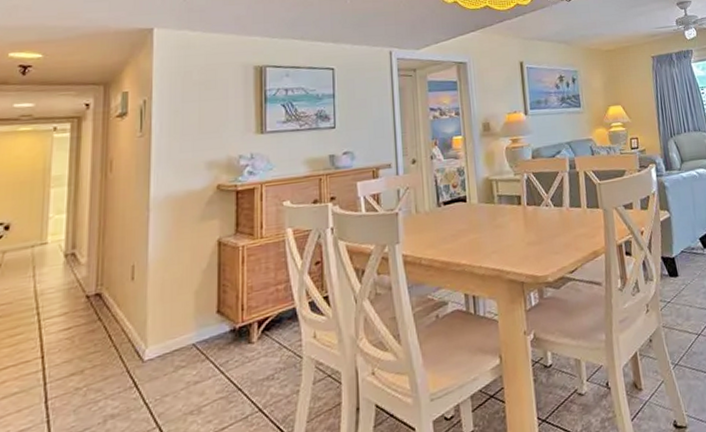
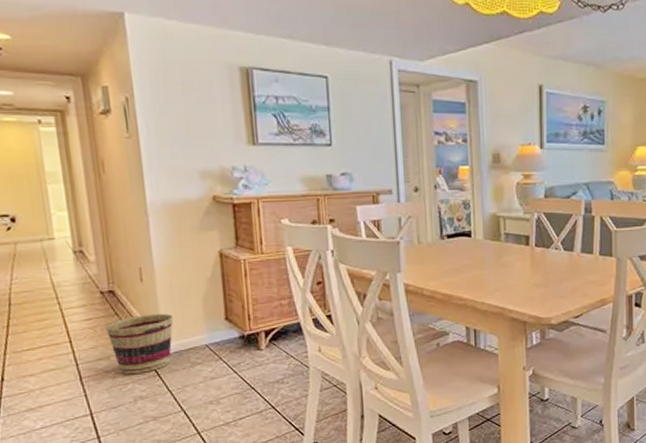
basket: none [85,313,162,390] -> present [106,313,174,375]

